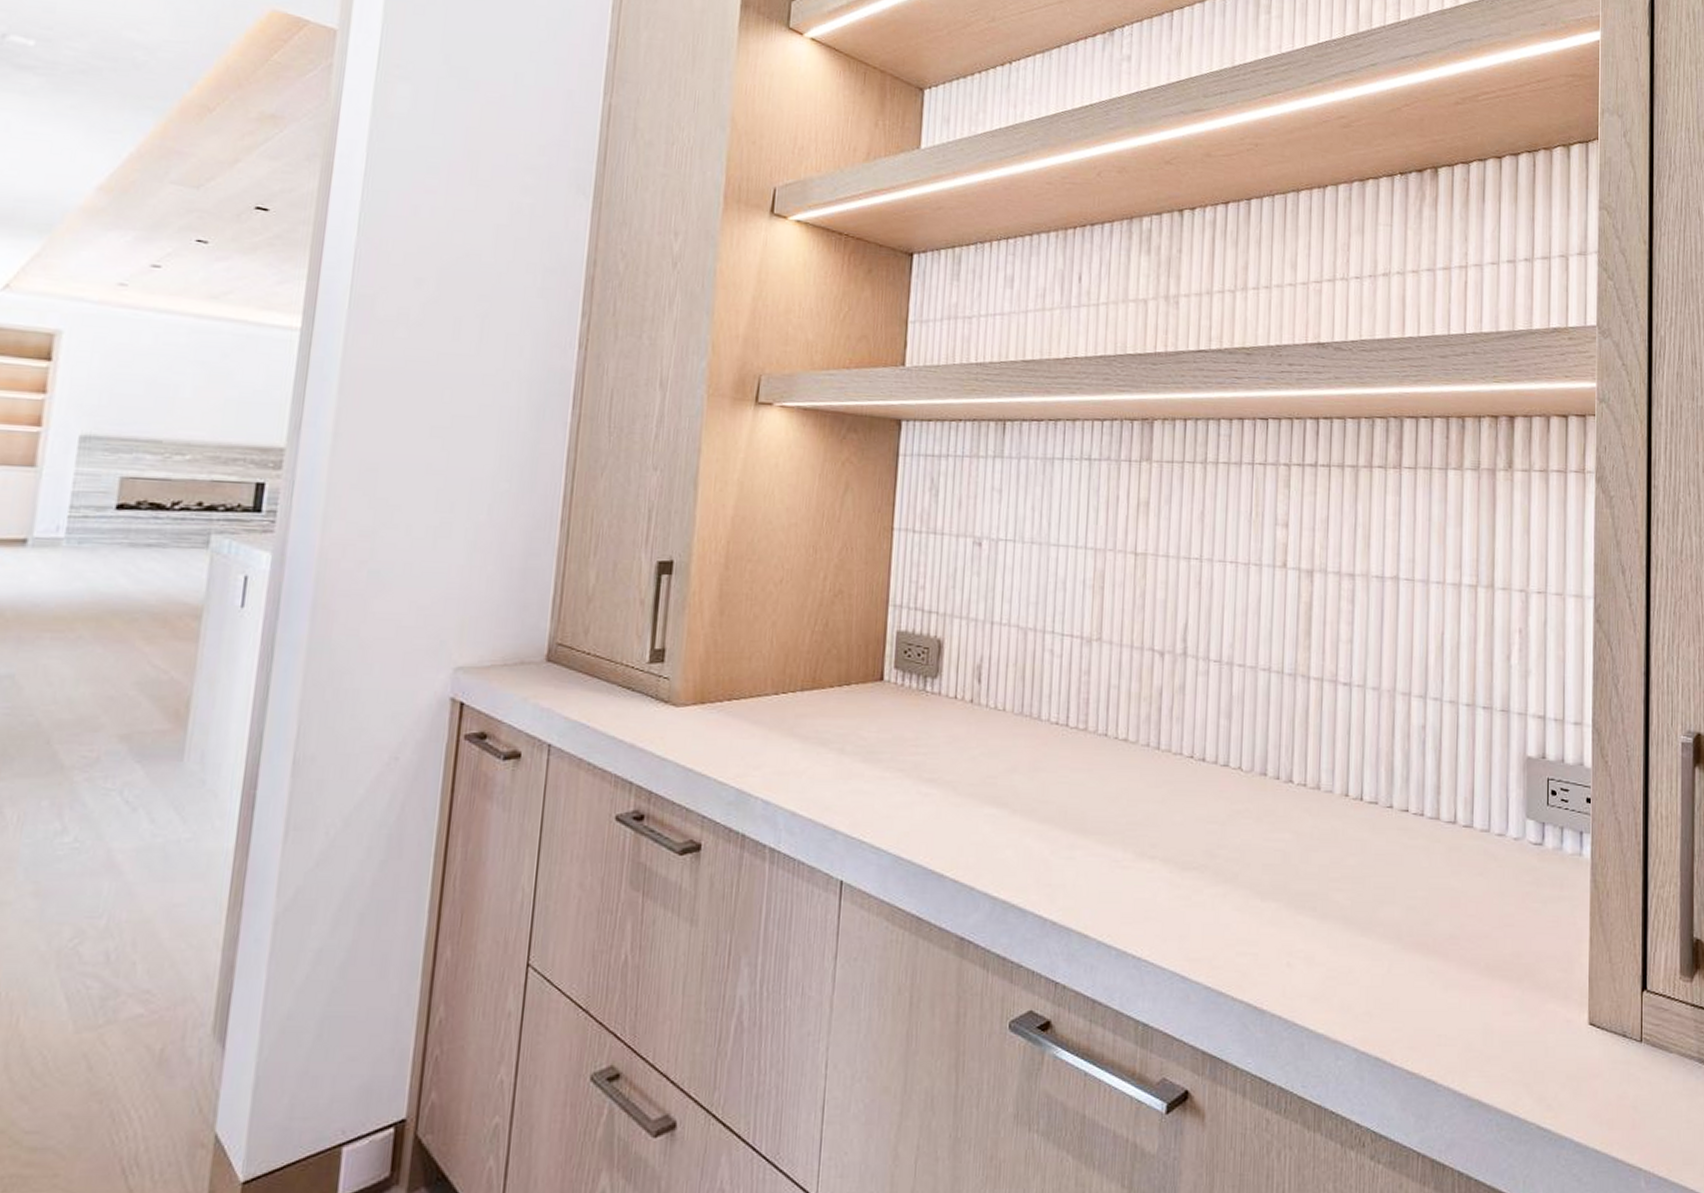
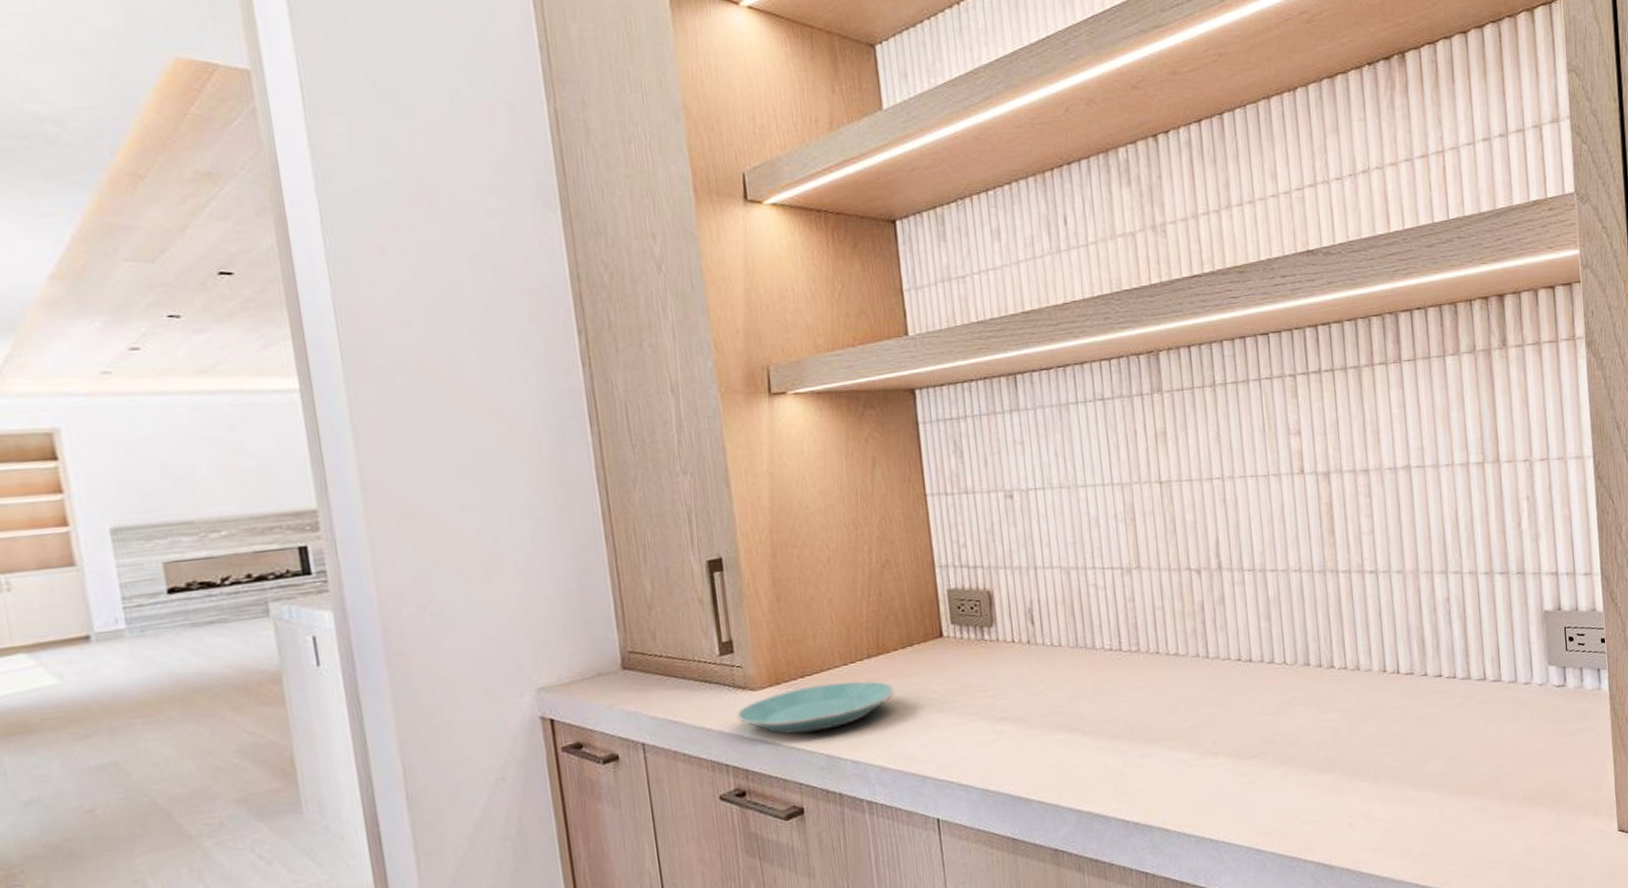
plate: none [652,710,823,761] -> present [736,680,895,734]

